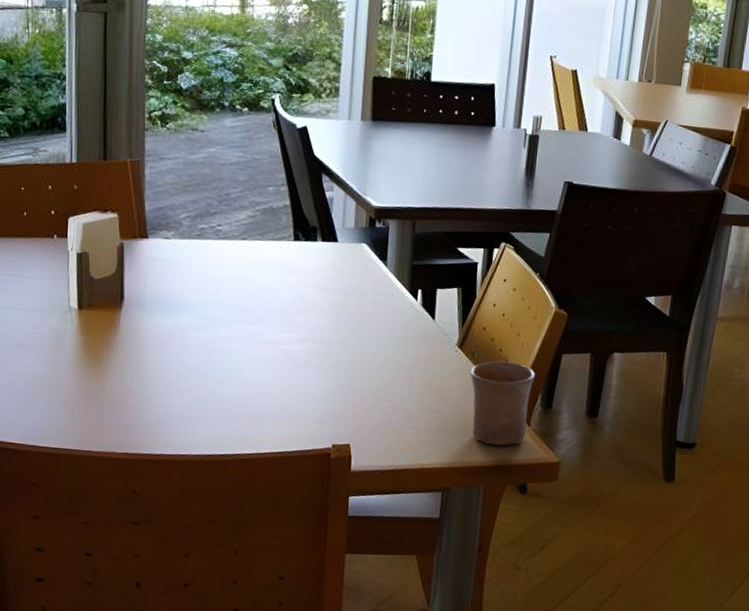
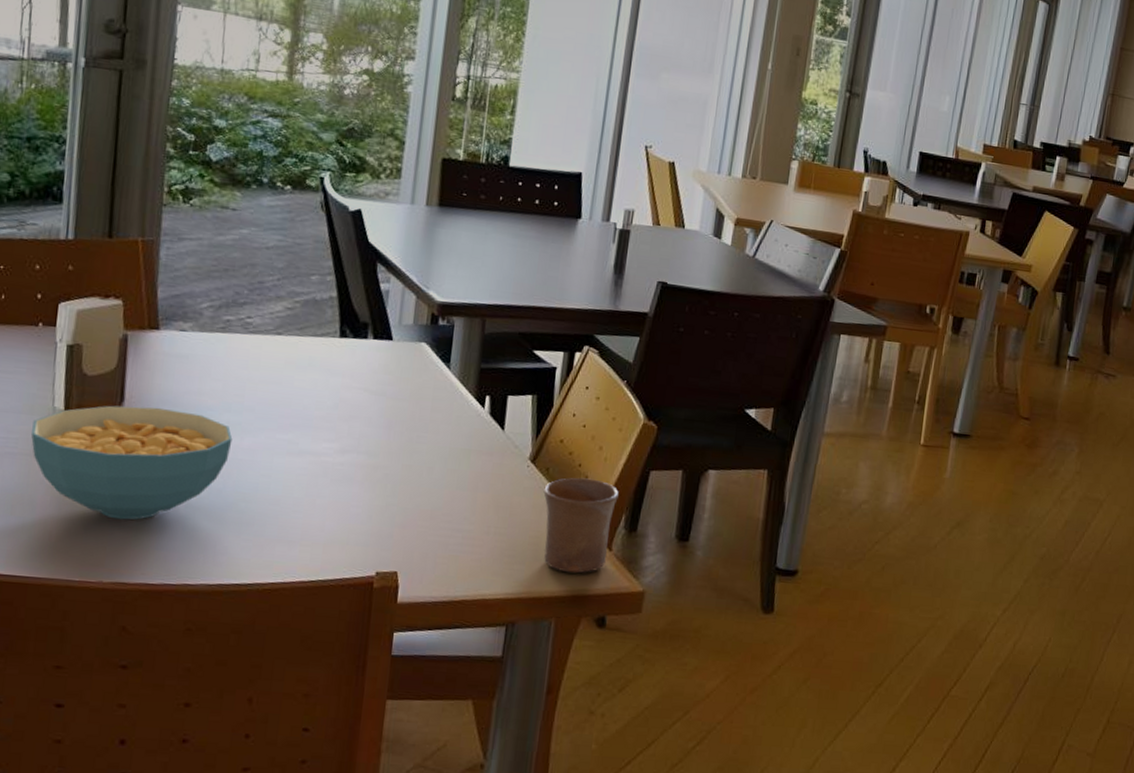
cereal bowl: none [54,304,211,401] -> present [31,405,233,520]

